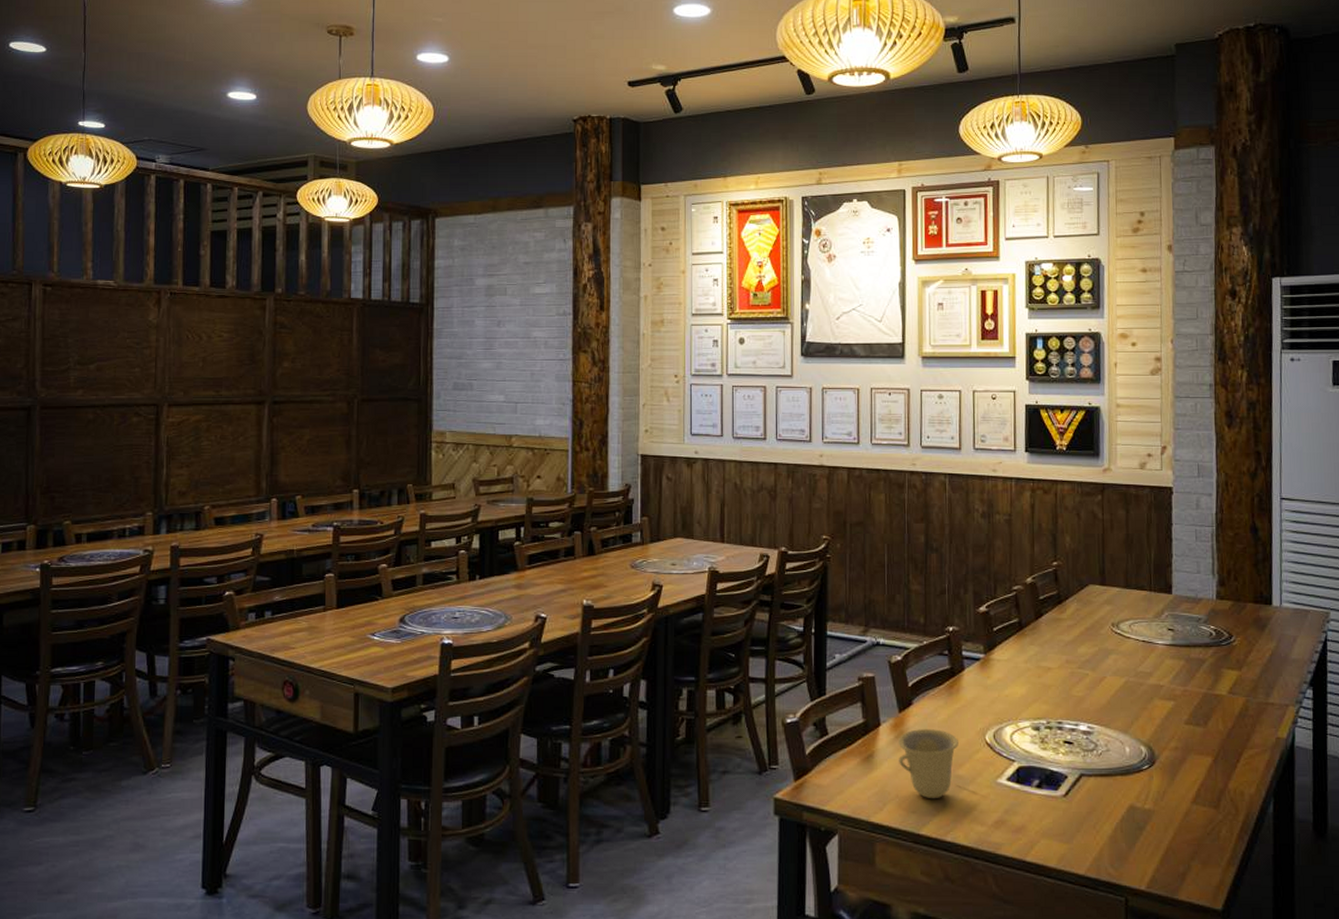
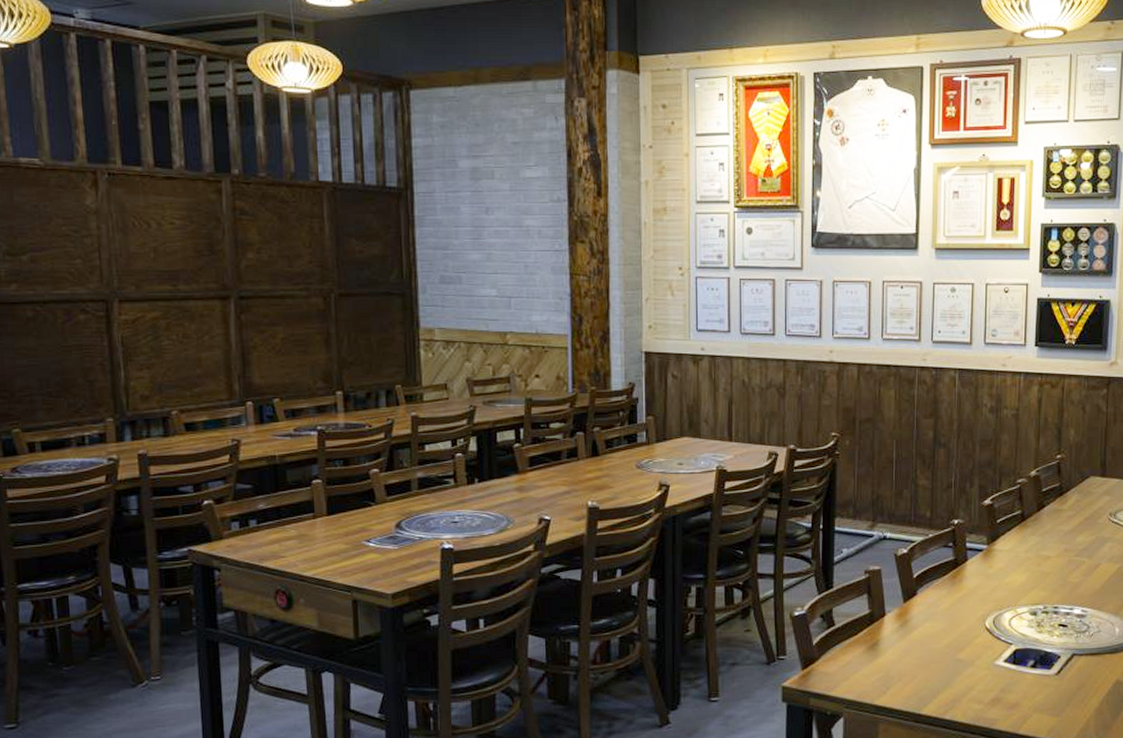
cup: present [898,729,958,799] -> none [901,617,960,682]

